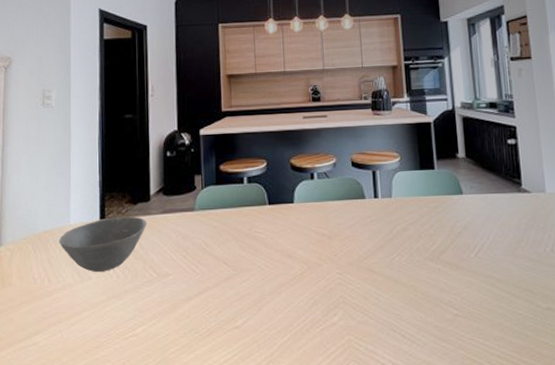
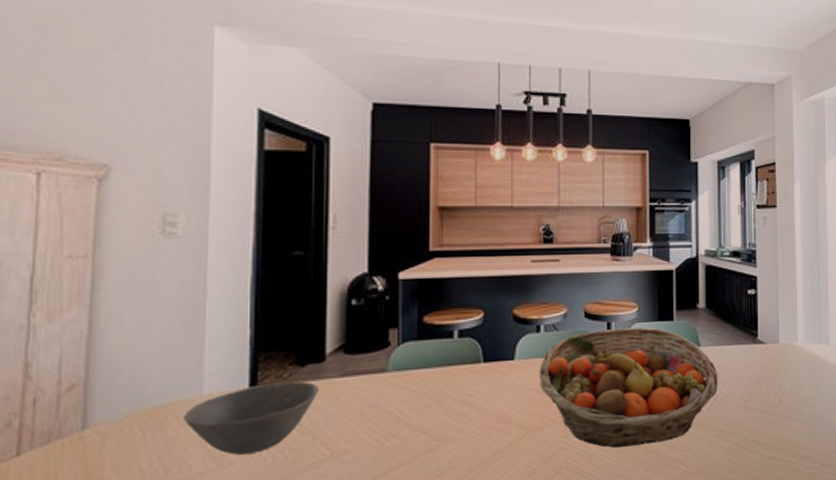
fruit basket: none [315,175,484,287] -> present [539,327,718,448]

